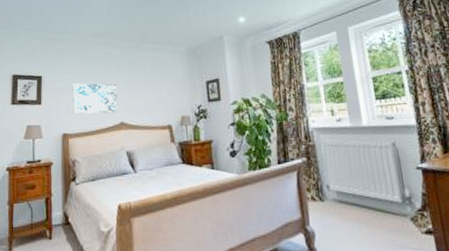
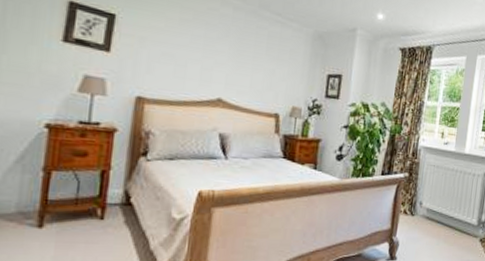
wall art: present [72,83,118,114] -> none [156,36,220,85]

